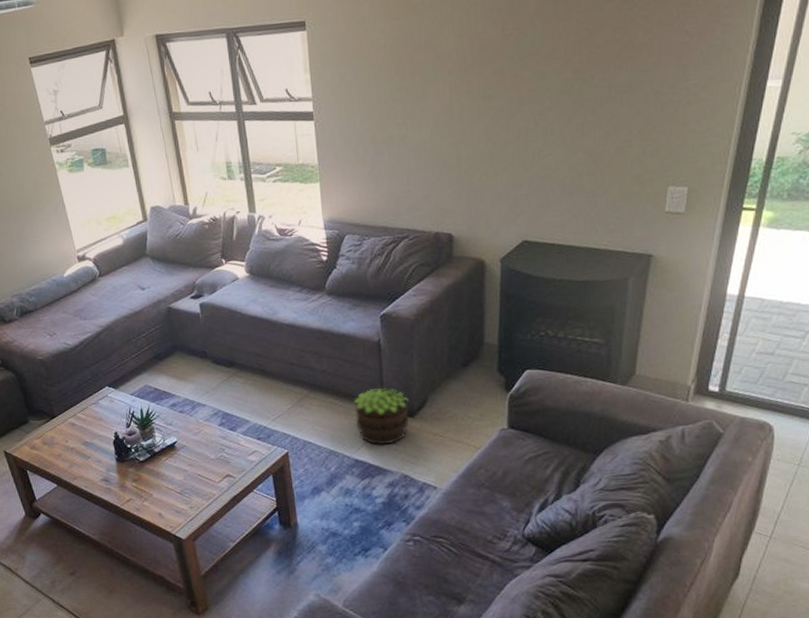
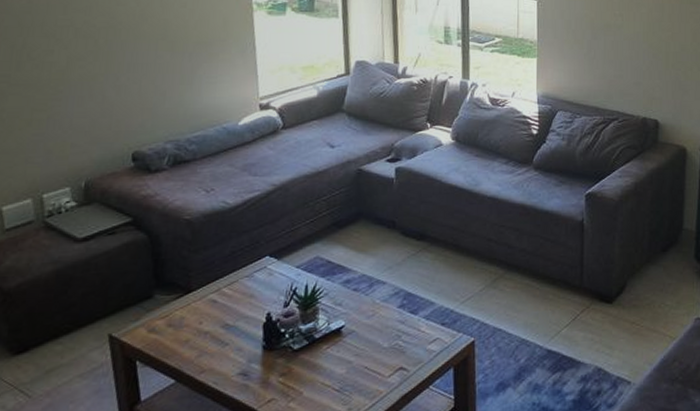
potted plant: present [353,388,409,445] -> none [551,271,607,334]

